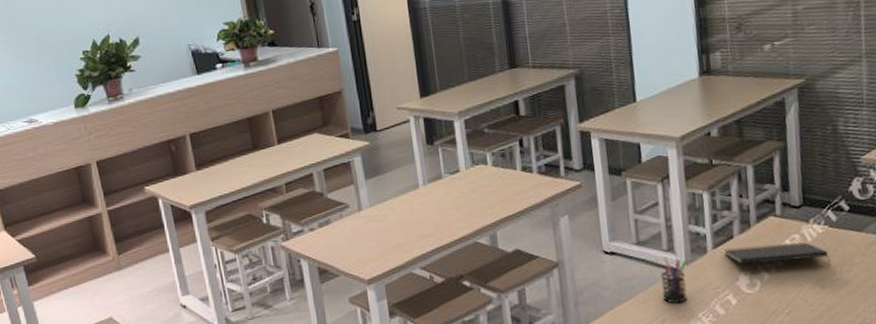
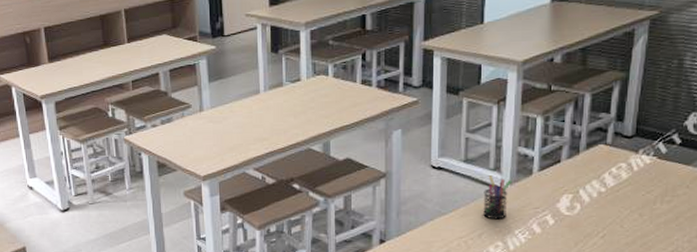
notepad: present [723,242,830,266] -> none [549,170,653,196]

